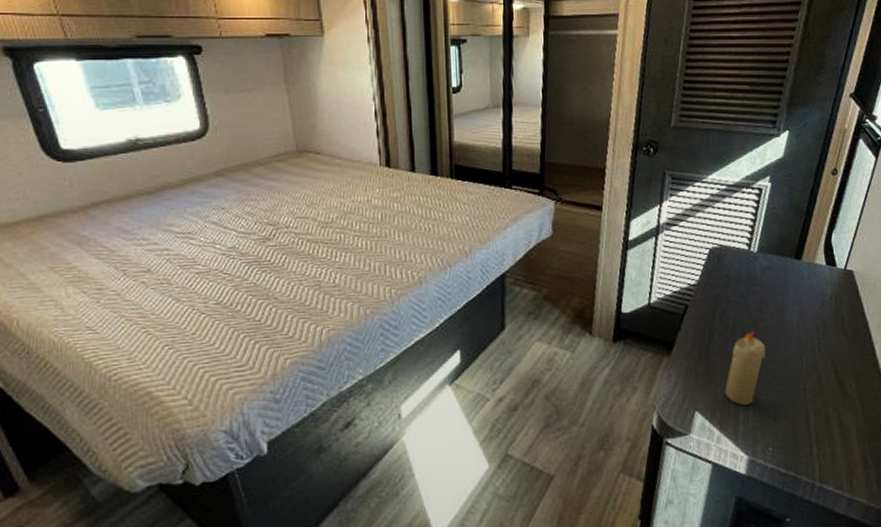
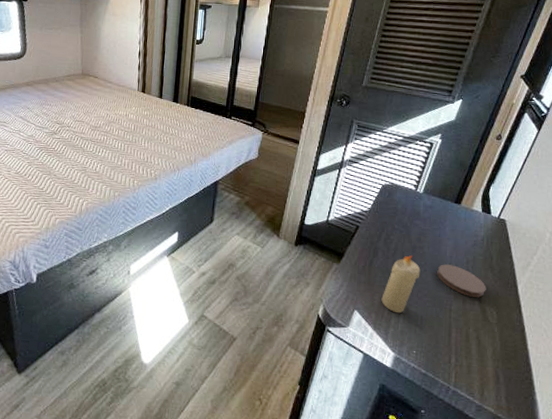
coaster: none [785,335,842,370] -> present [437,264,486,298]

